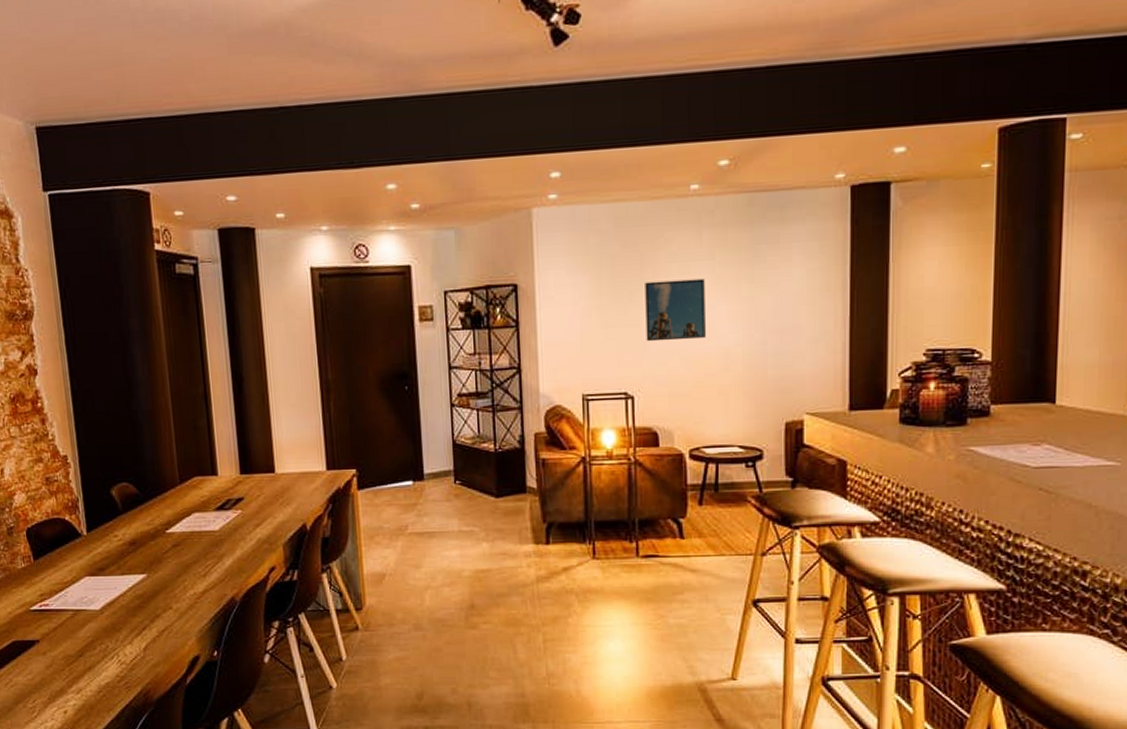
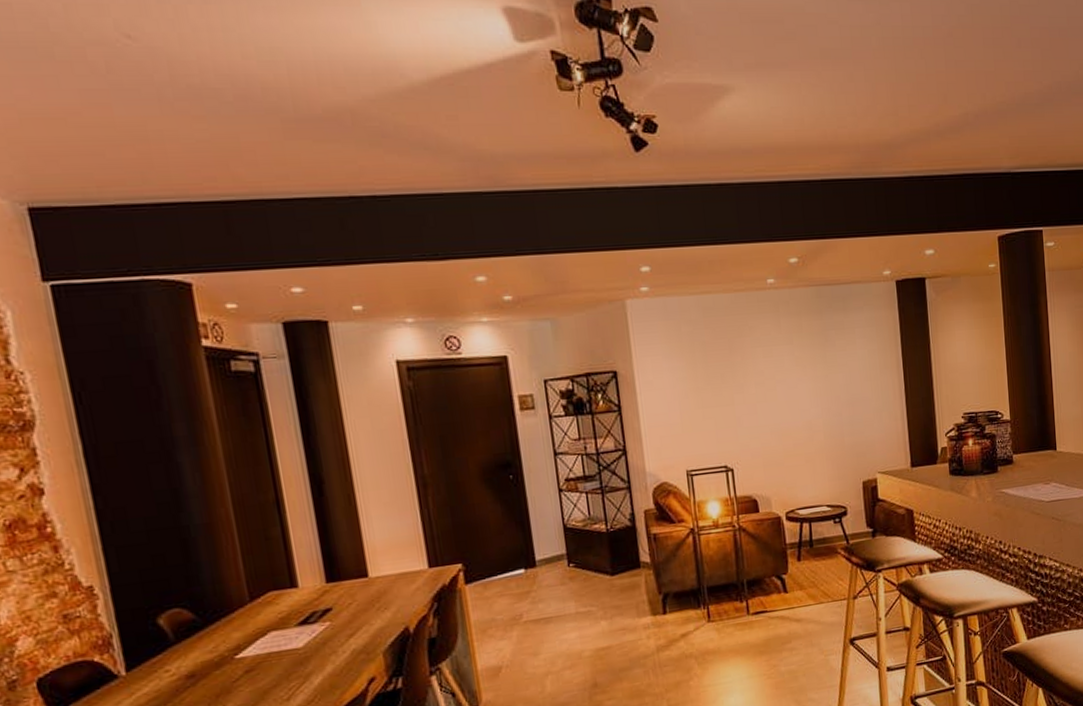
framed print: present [645,278,706,342] -> none [735,361,791,419]

